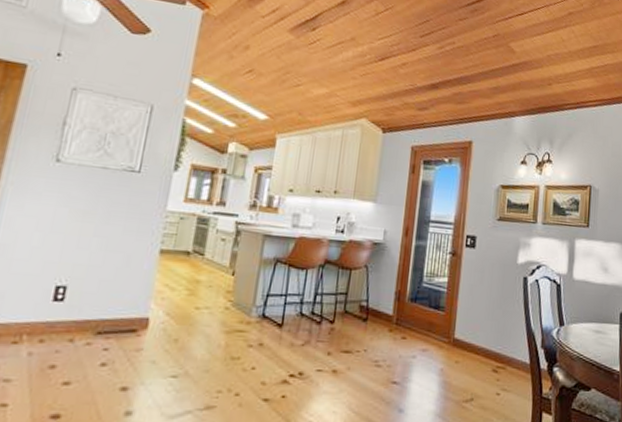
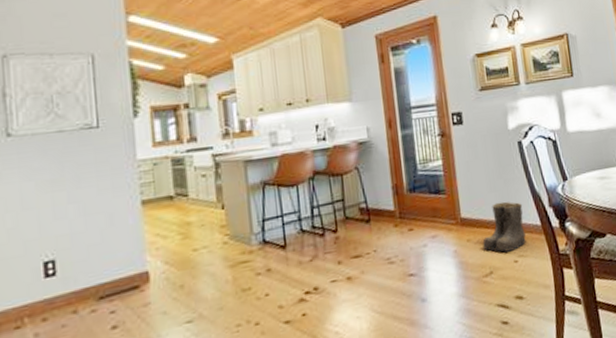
boots: none [469,331,516,383] -> present [482,201,527,253]

